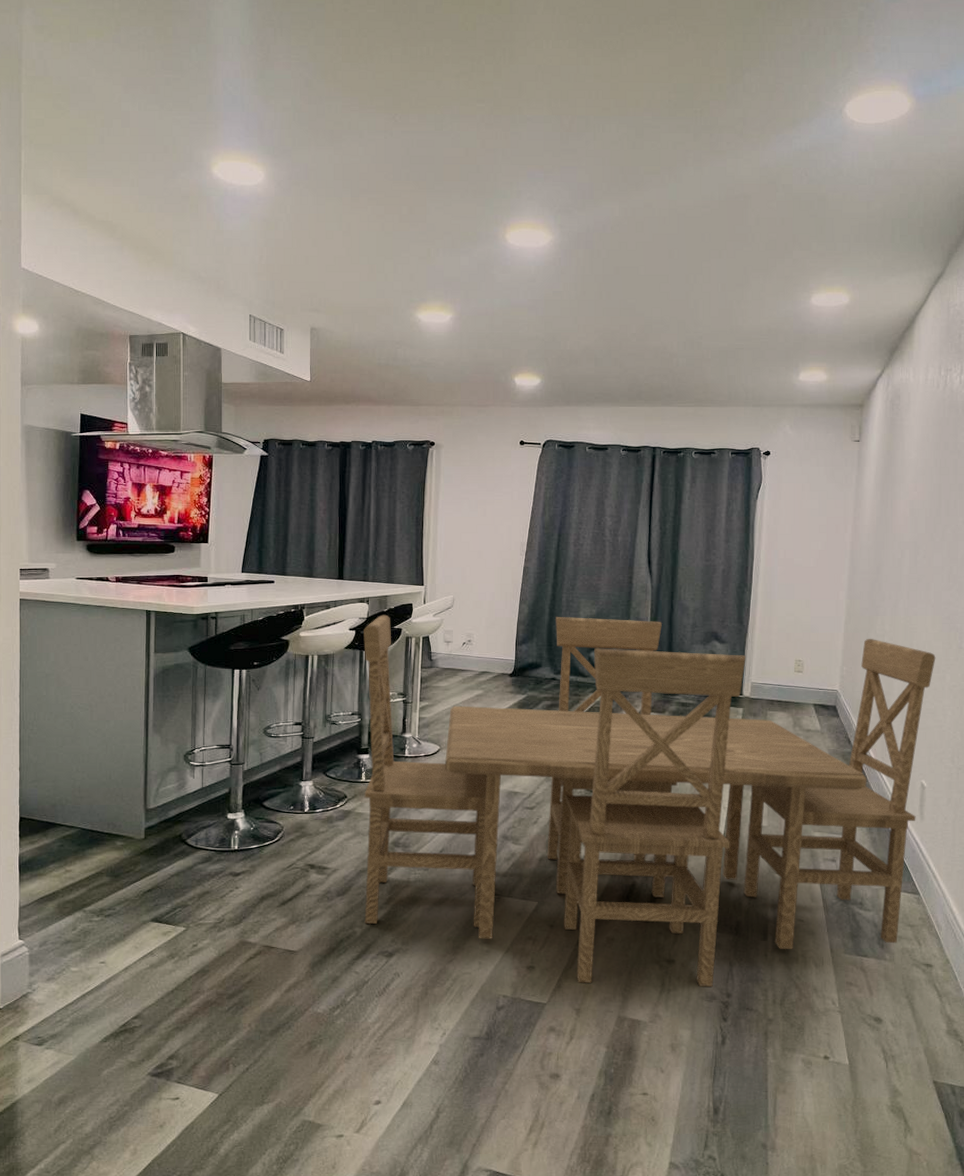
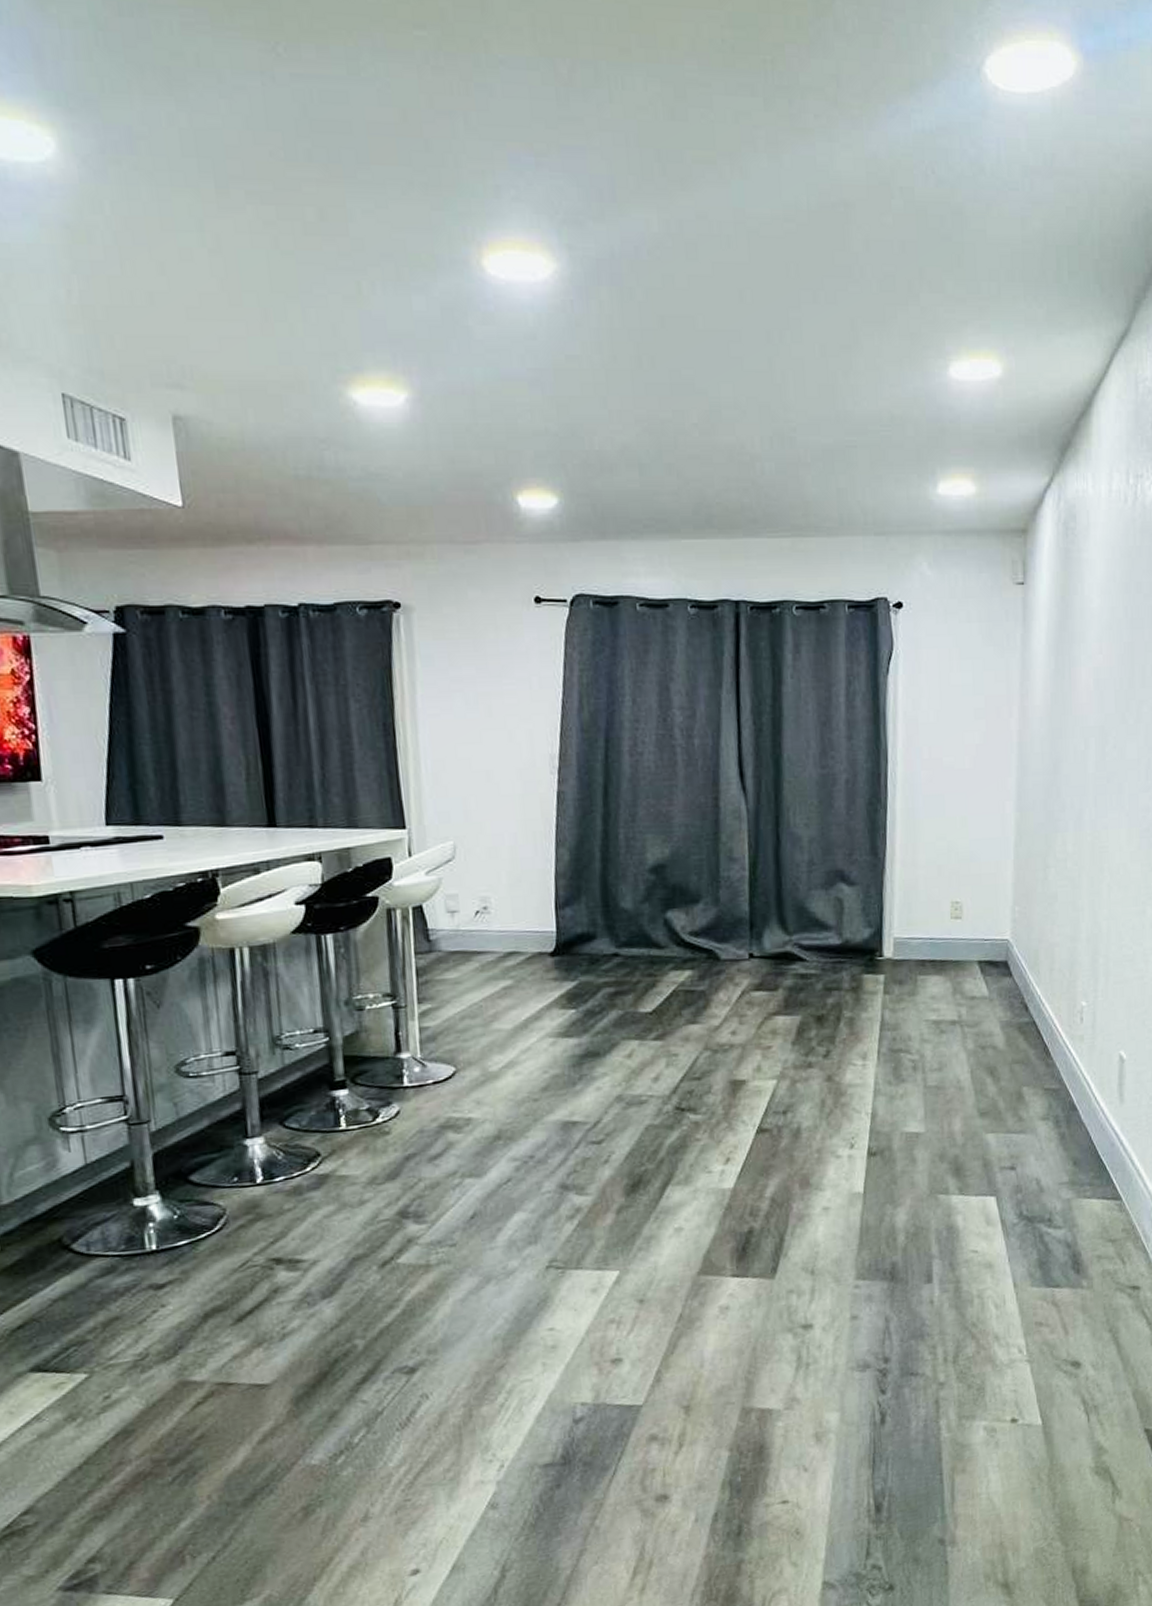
dining set: present [364,614,936,987] -> none [318,860,1133,1372]

